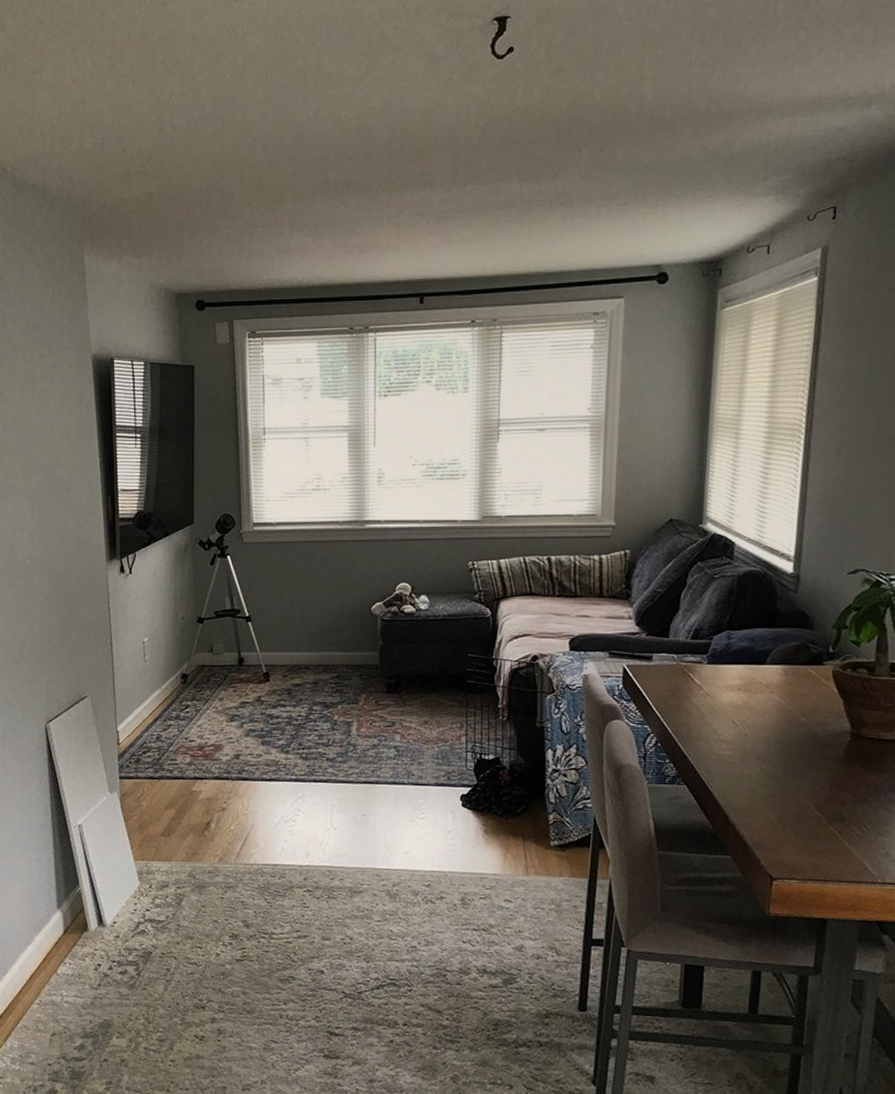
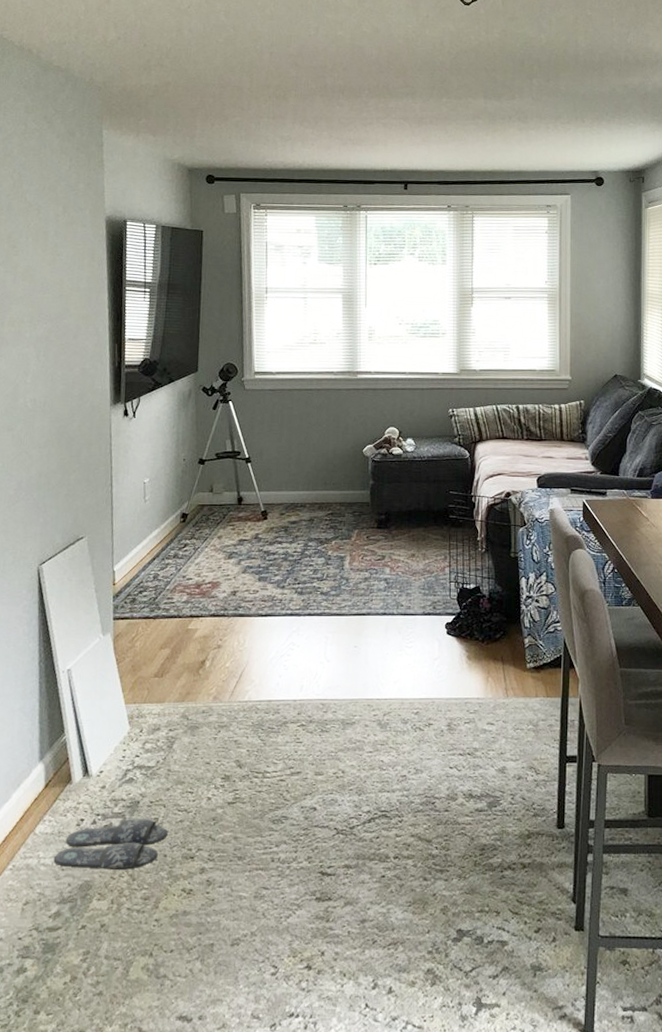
slippers: none [75,967,179,1013] -> present [53,819,168,870]

